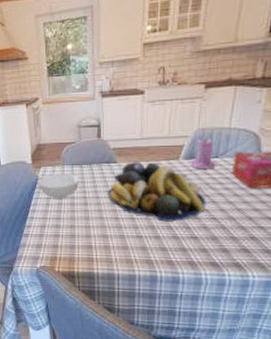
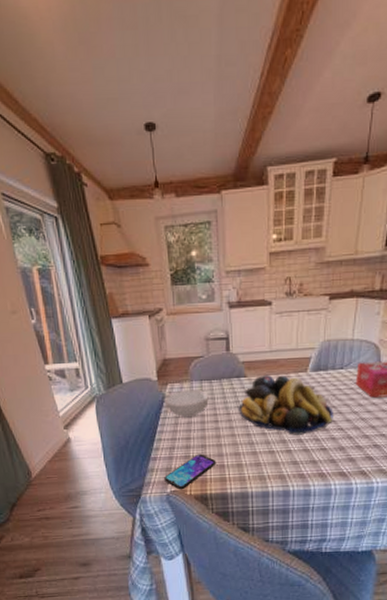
smartphone: none [35,233,84,266] -> present [164,453,216,490]
candle: present [190,137,216,169] -> none [317,348,342,381]

